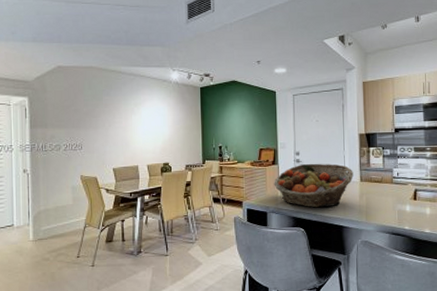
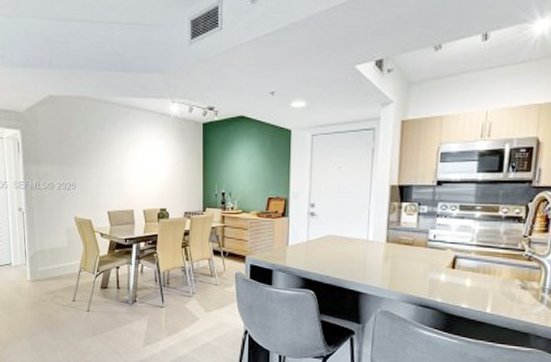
fruit basket: present [274,163,354,208] -> none [282,217,379,270]

